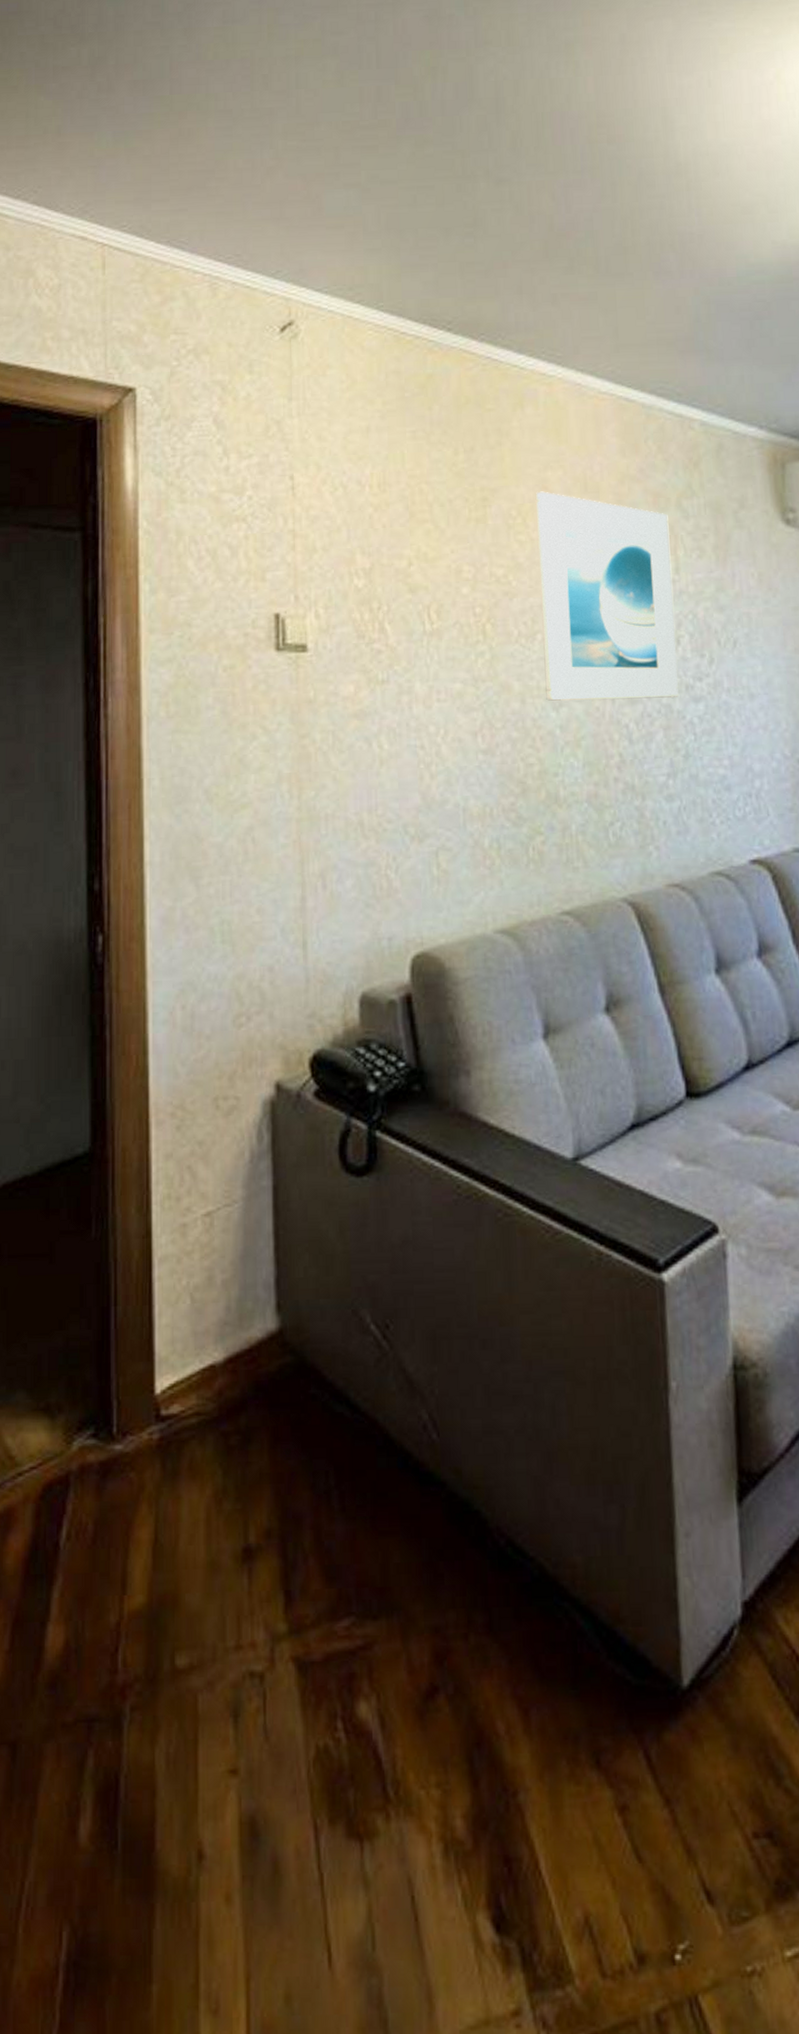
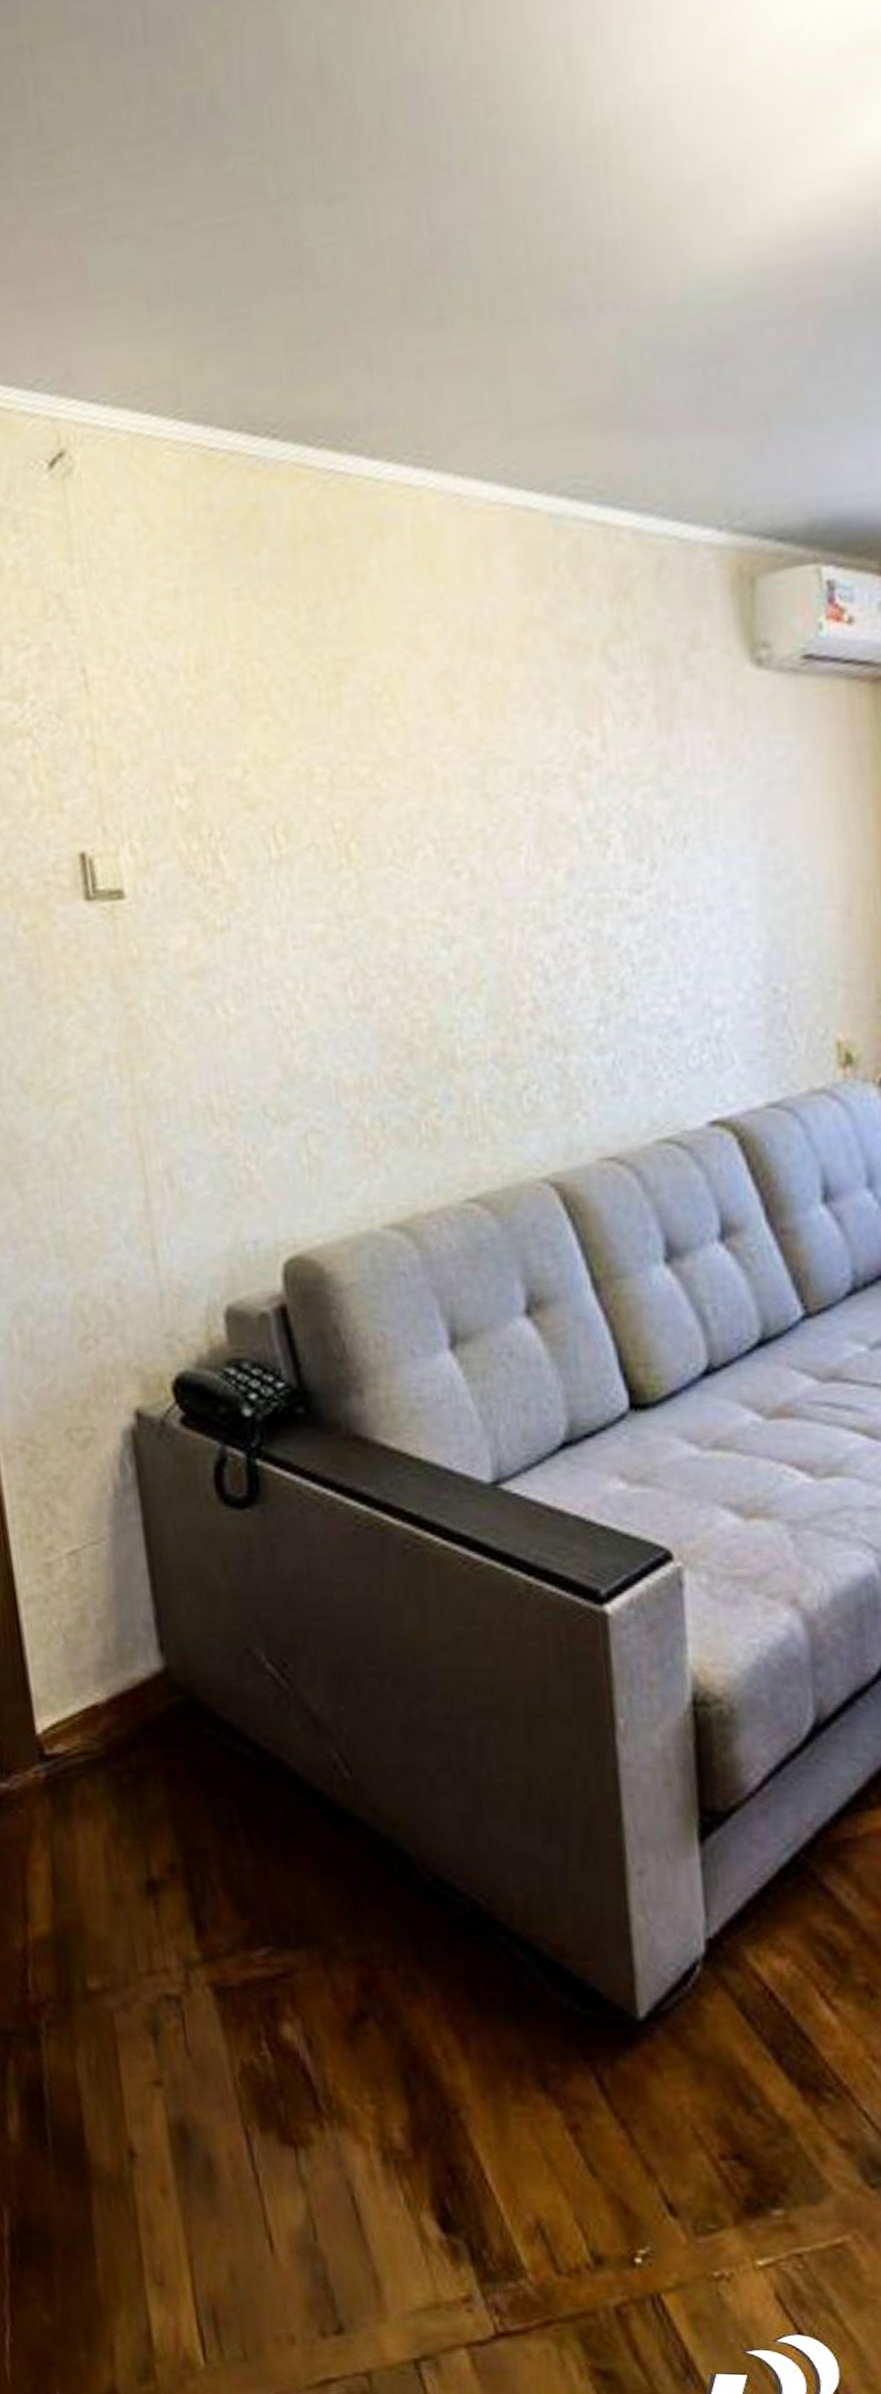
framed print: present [536,491,679,702] -> none [406,654,610,937]

